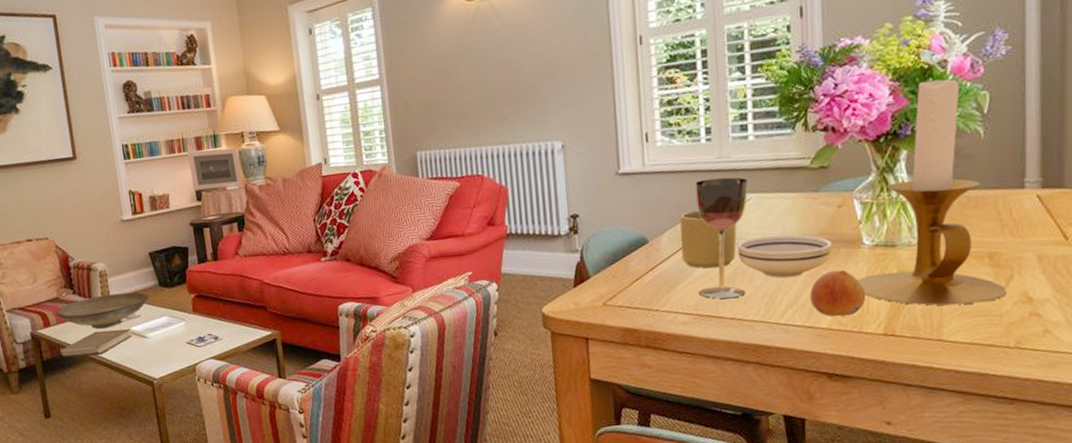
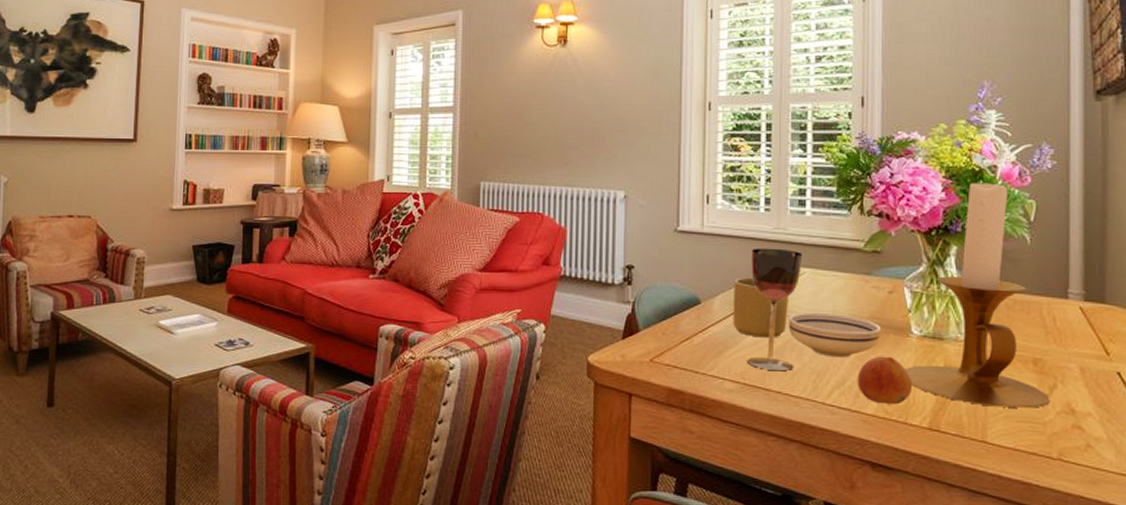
decorative bowl: present [56,292,149,329] -> none [83,283,184,318]
book: present [60,328,132,357] -> none [78,320,158,346]
picture frame: present [187,148,243,192] -> none [250,150,302,192]

